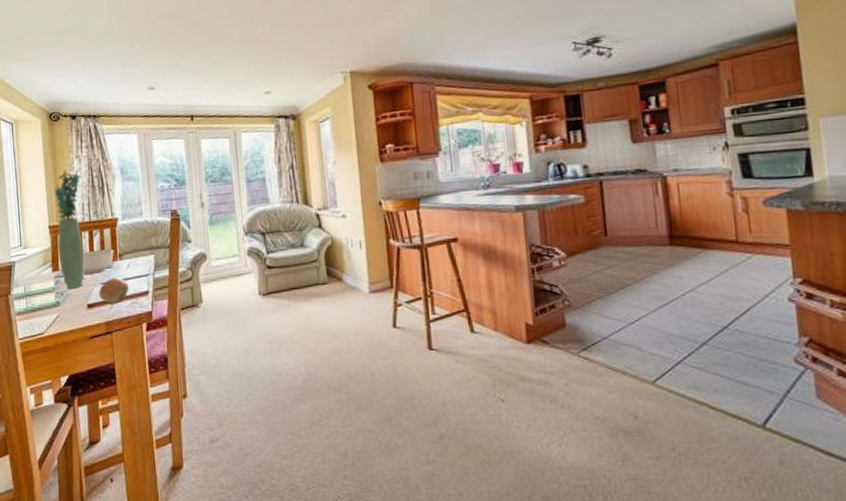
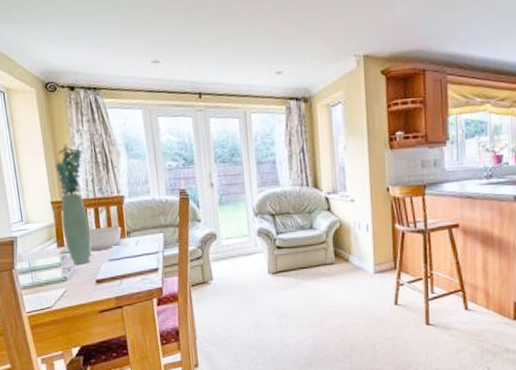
fruit: present [98,277,129,303] -> none [106,254,138,279]

